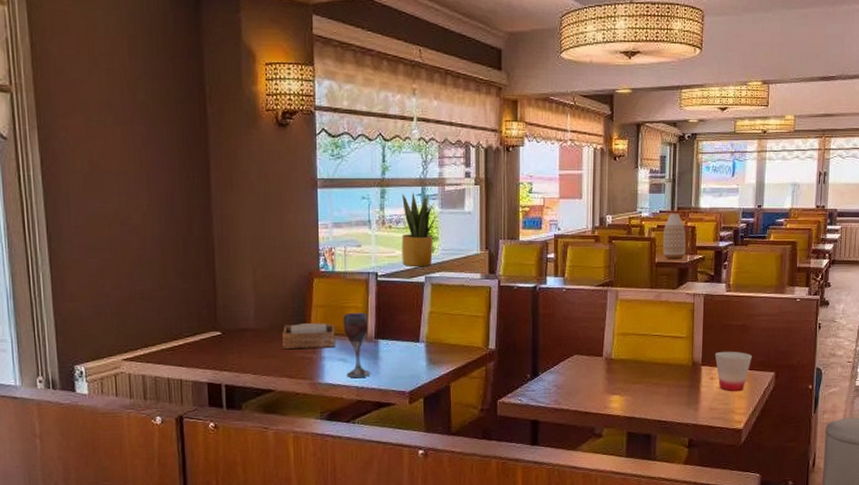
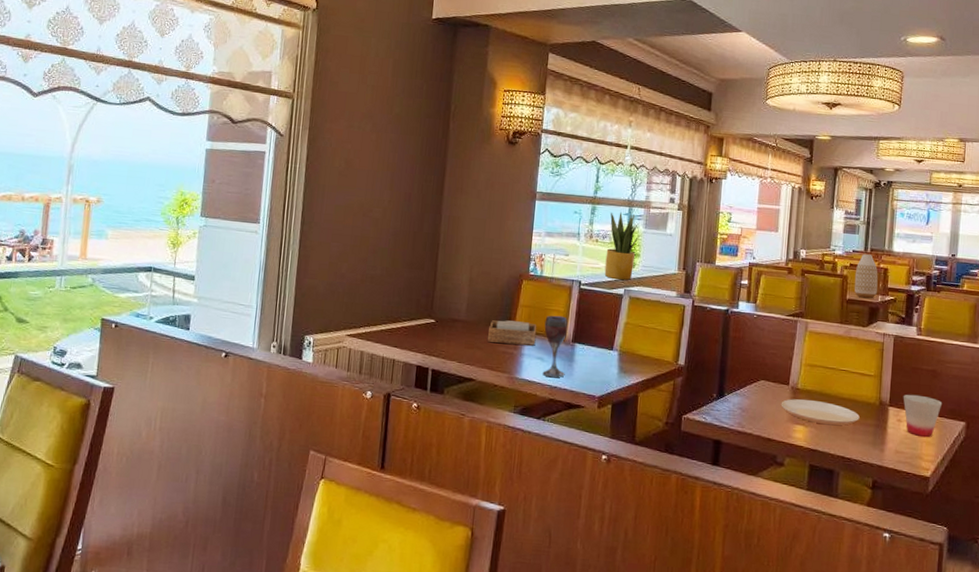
plate: none [596,368,674,392] -> present [781,399,860,426]

